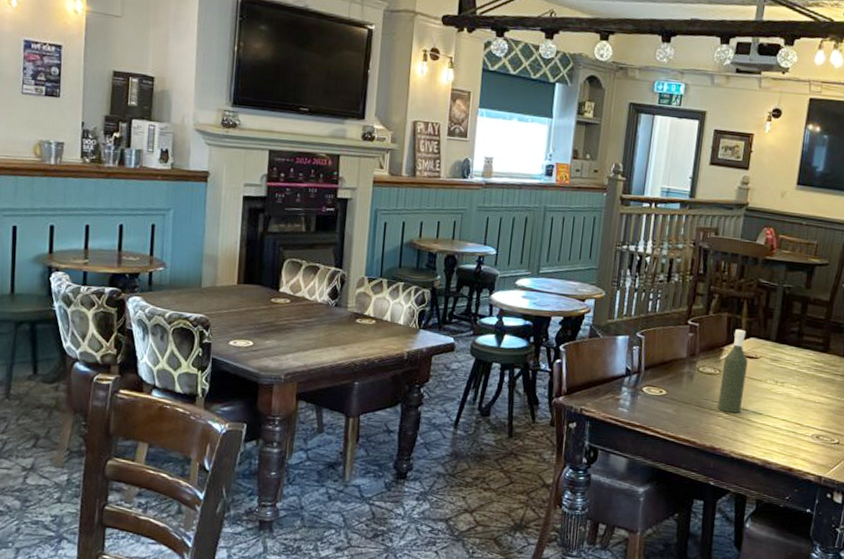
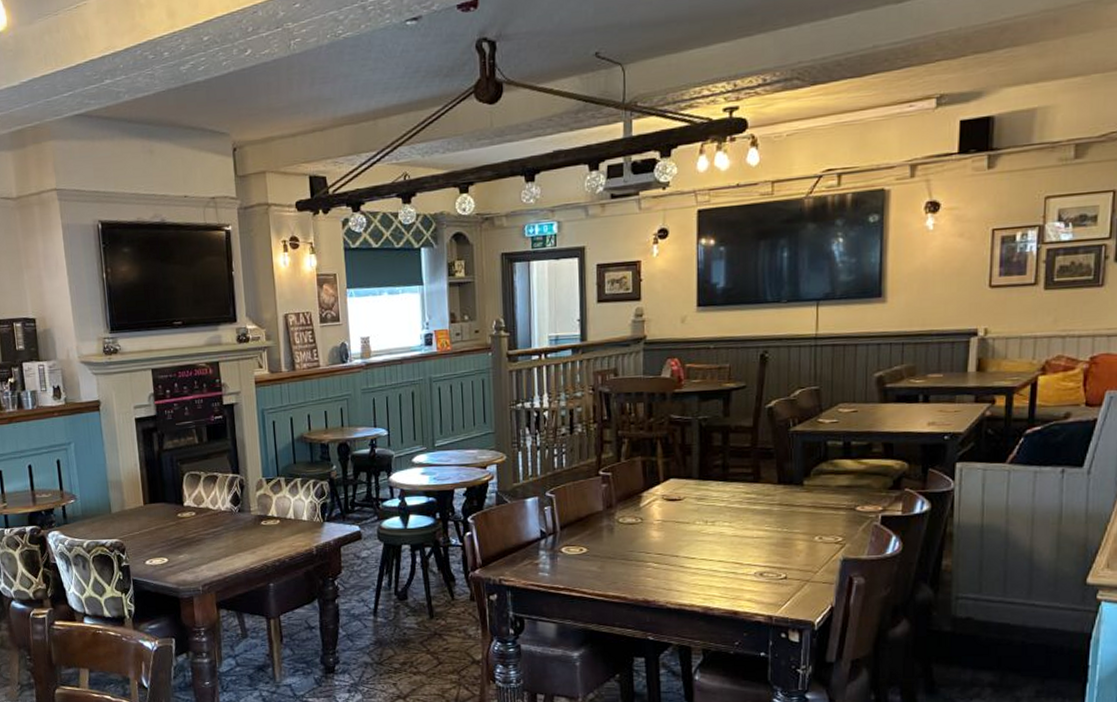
bottle: present [717,329,748,413] -> none [644,472,672,562]

